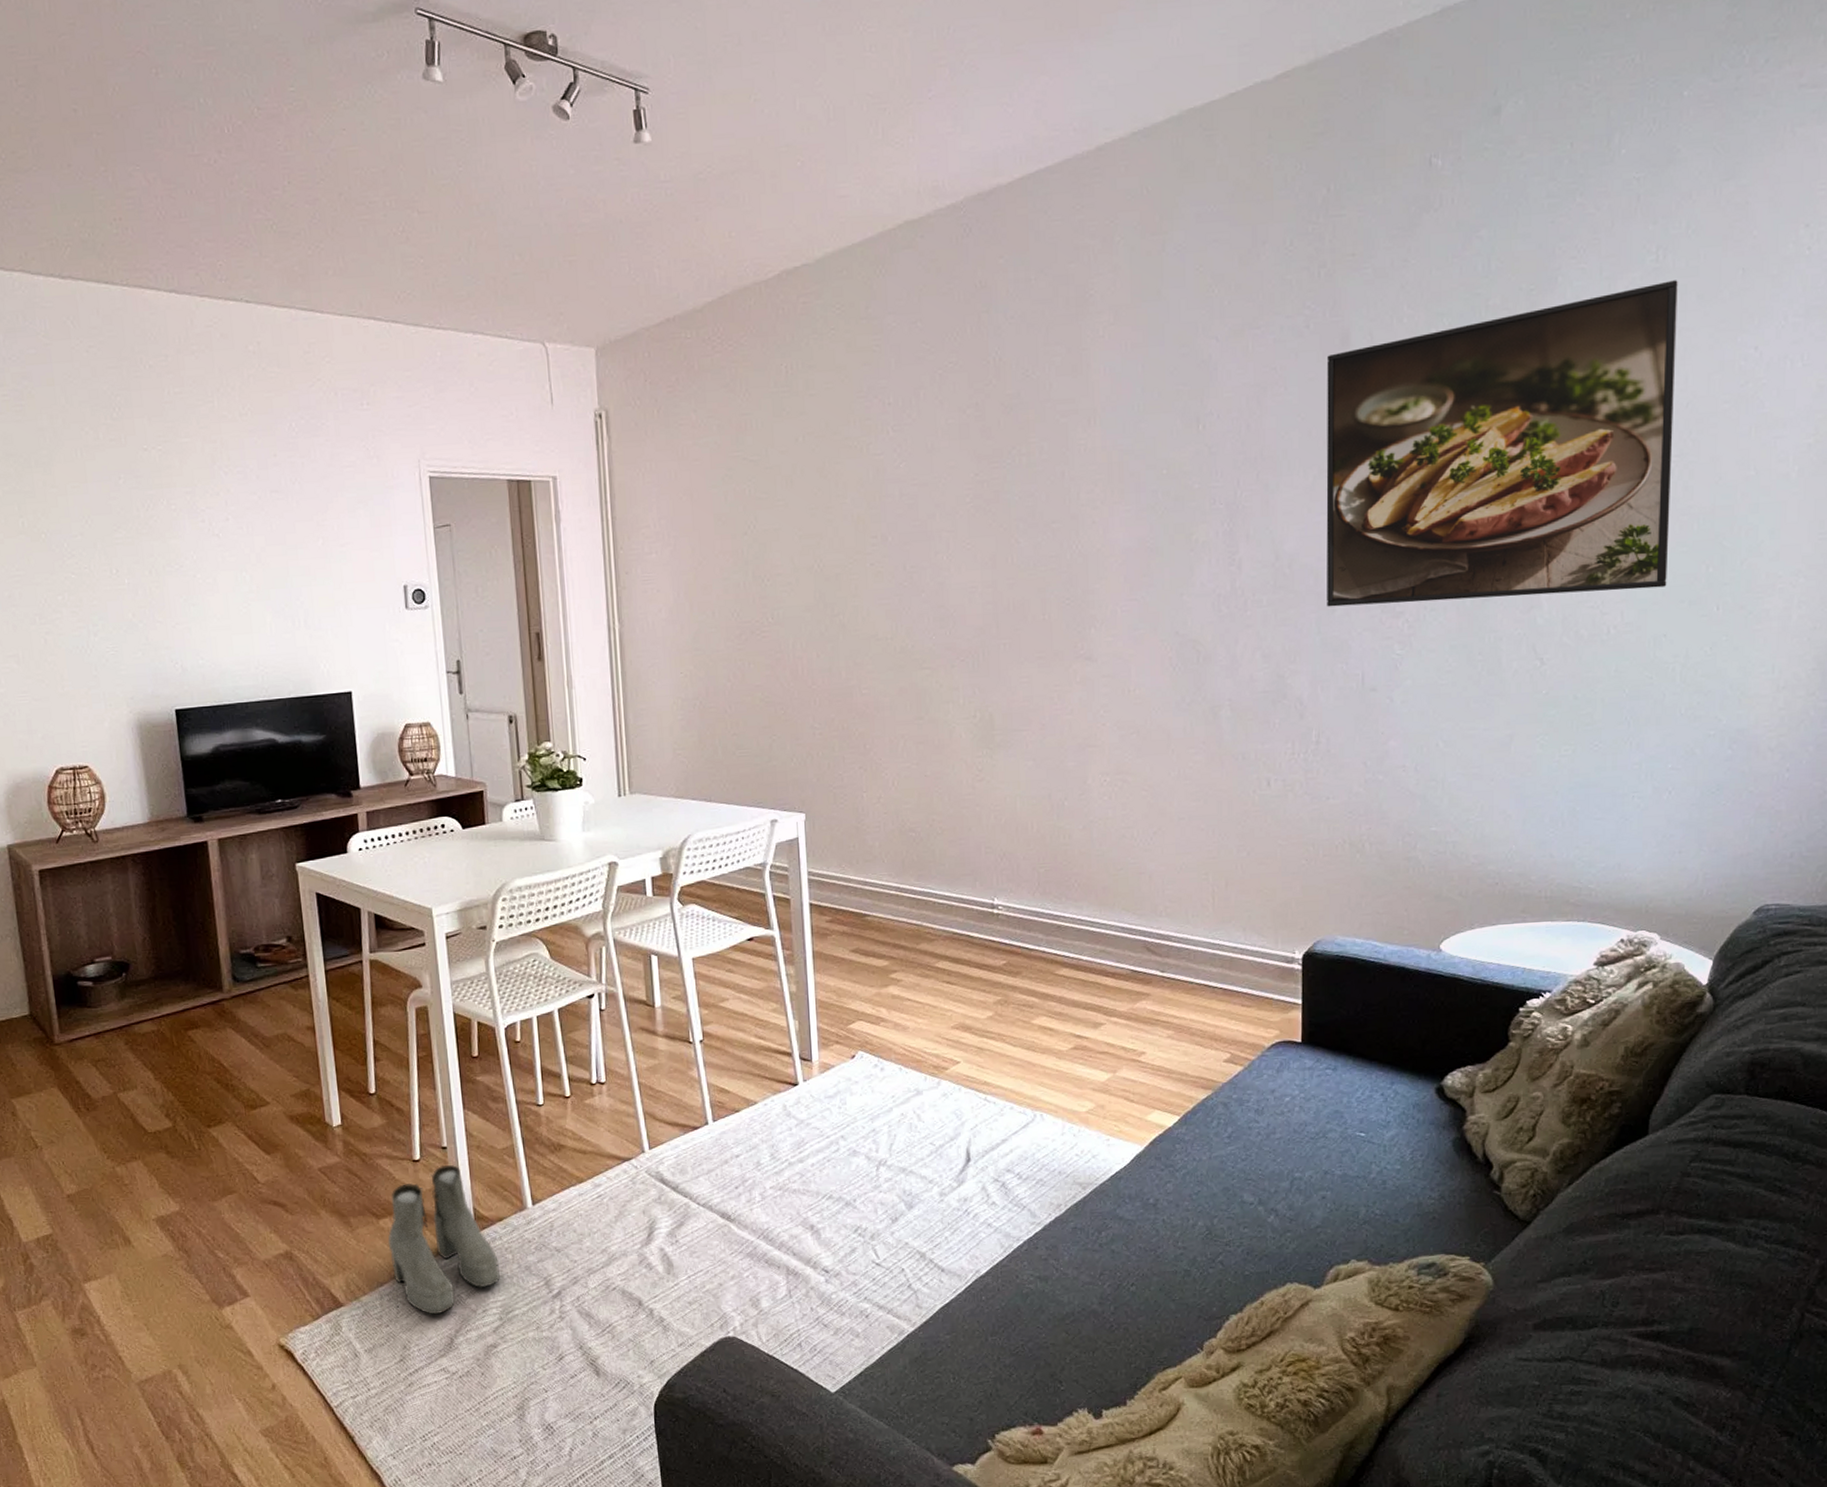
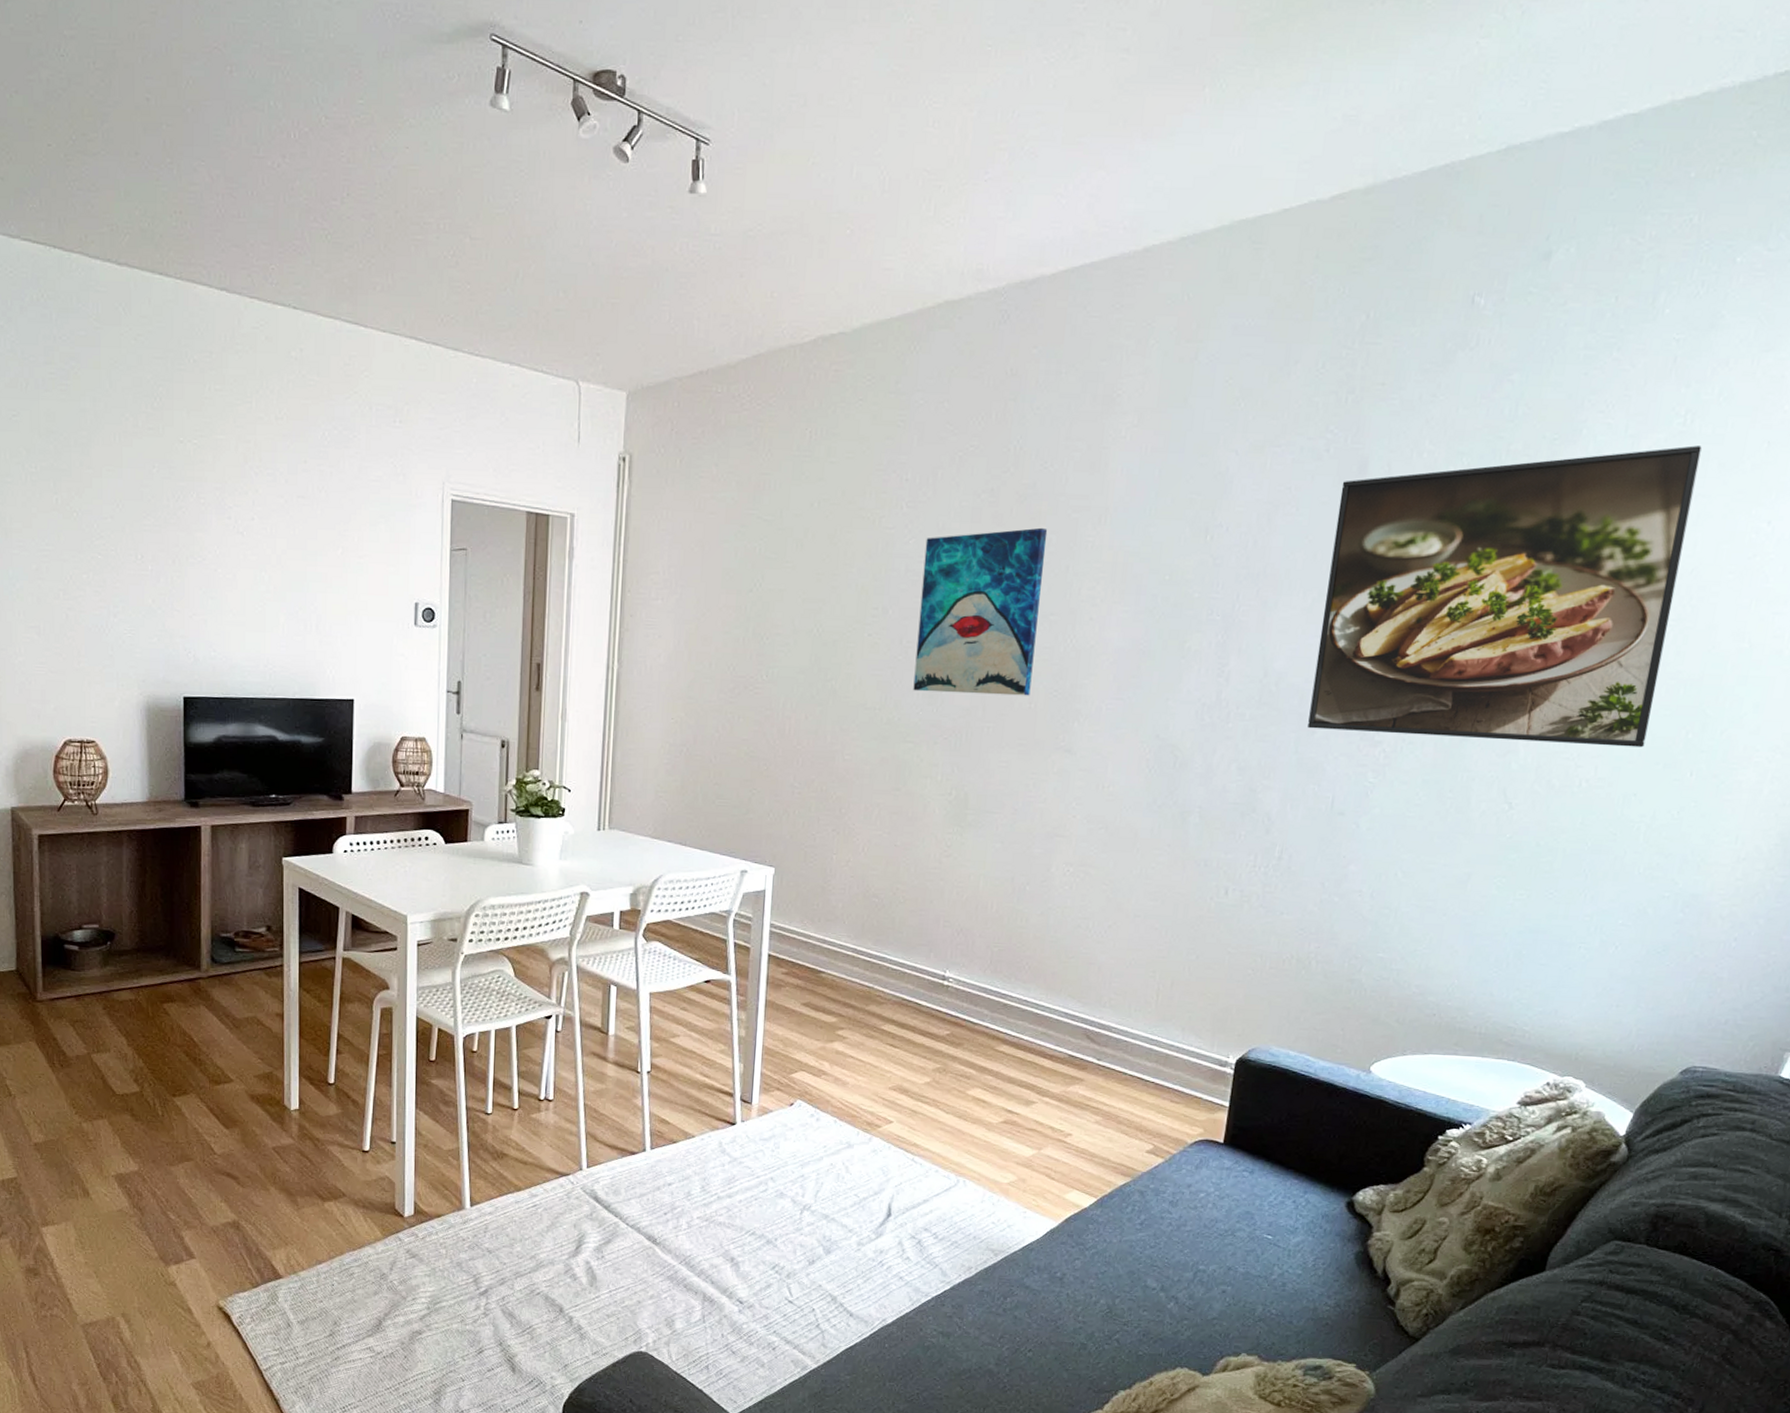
boots: present [388,1164,501,1315] -> none [330,1158,433,1297]
wall art: none [916,436,1042,616] -> present [913,527,1048,696]

